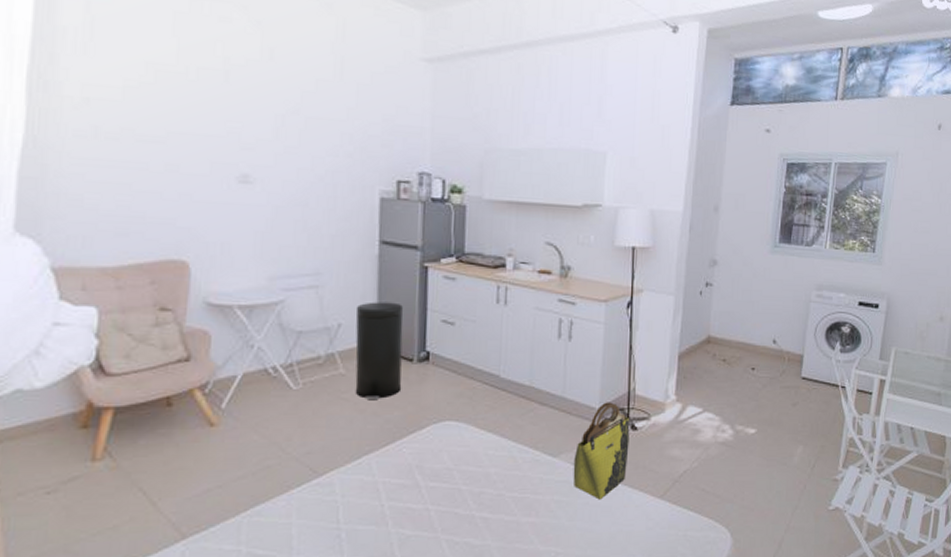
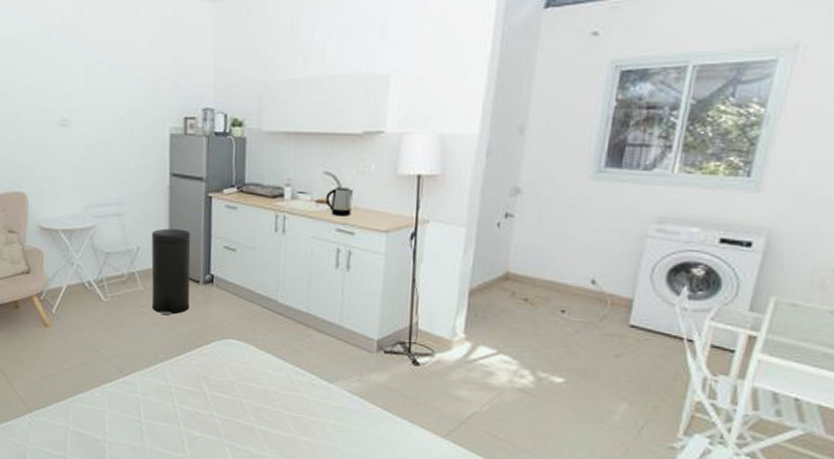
kettle: none [547,256,575,287] -> present [325,186,354,216]
tote bag: present [573,402,630,500] -> none [349,334,411,430]

